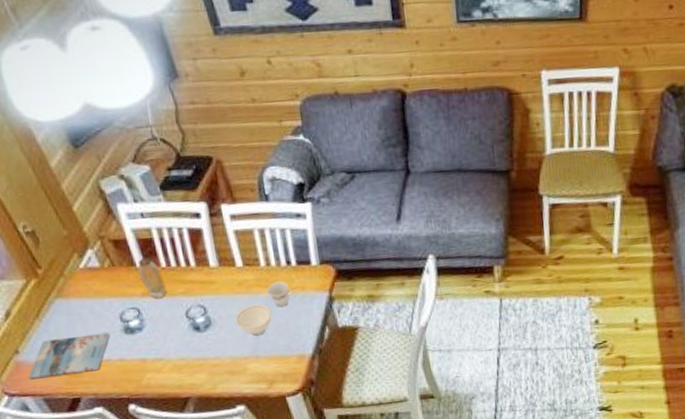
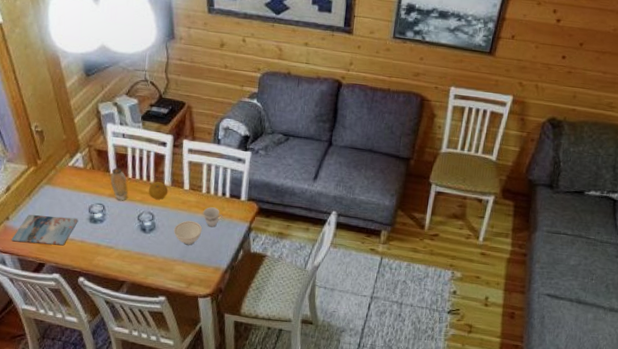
fruit: none [191,264,217,287] -> present [149,182,168,200]

